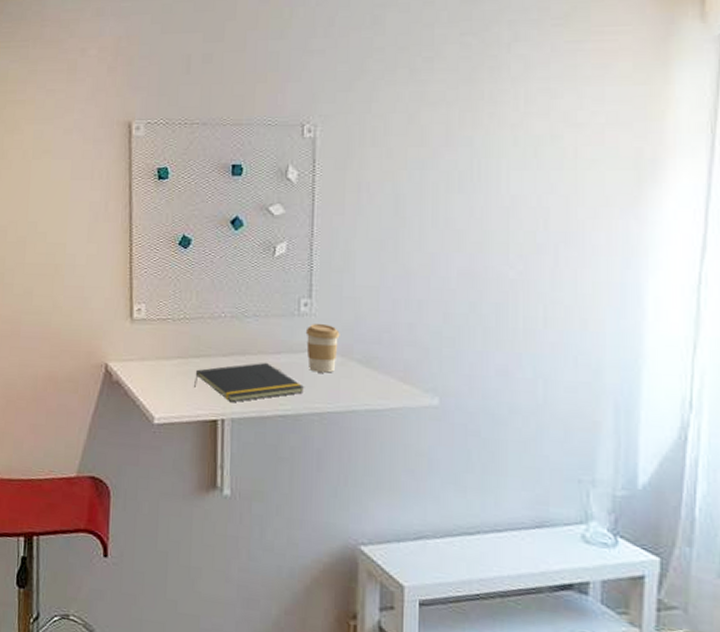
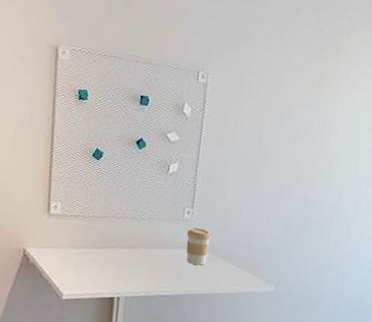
notepad: present [194,362,305,402] -> none [97,254,183,284]

